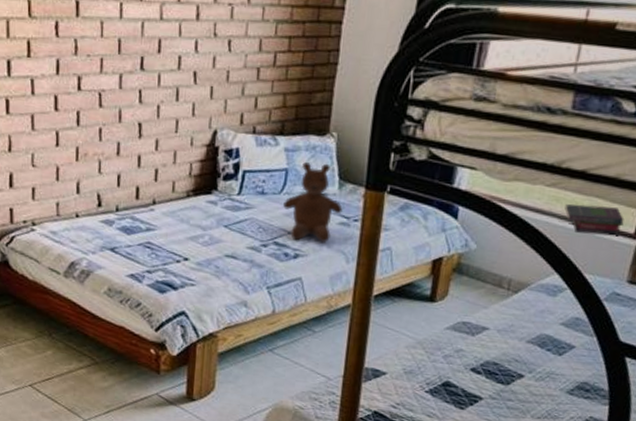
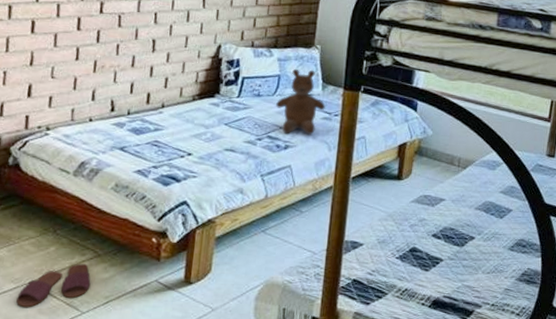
slippers: none [19,369,90,410] -> present [16,263,91,308]
books: present [565,203,624,237] -> none [497,96,540,121]

